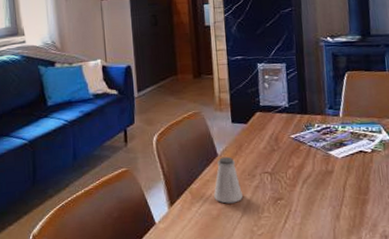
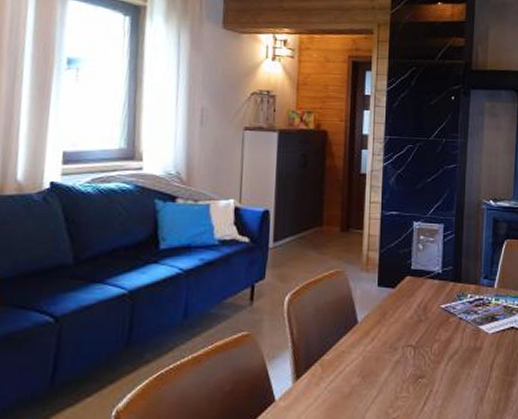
saltshaker: present [214,156,243,204] -> none [348,325,381,380]

